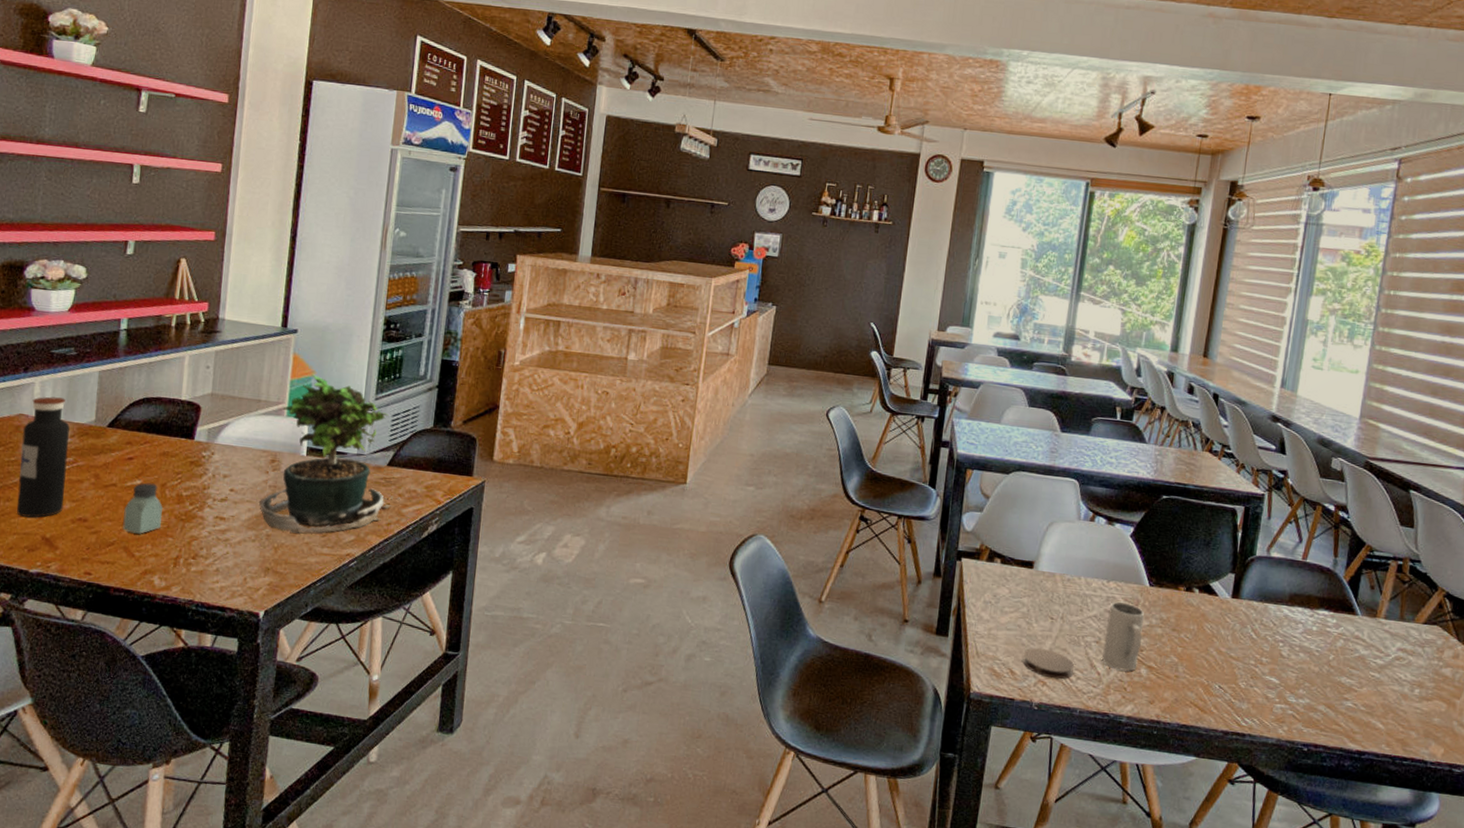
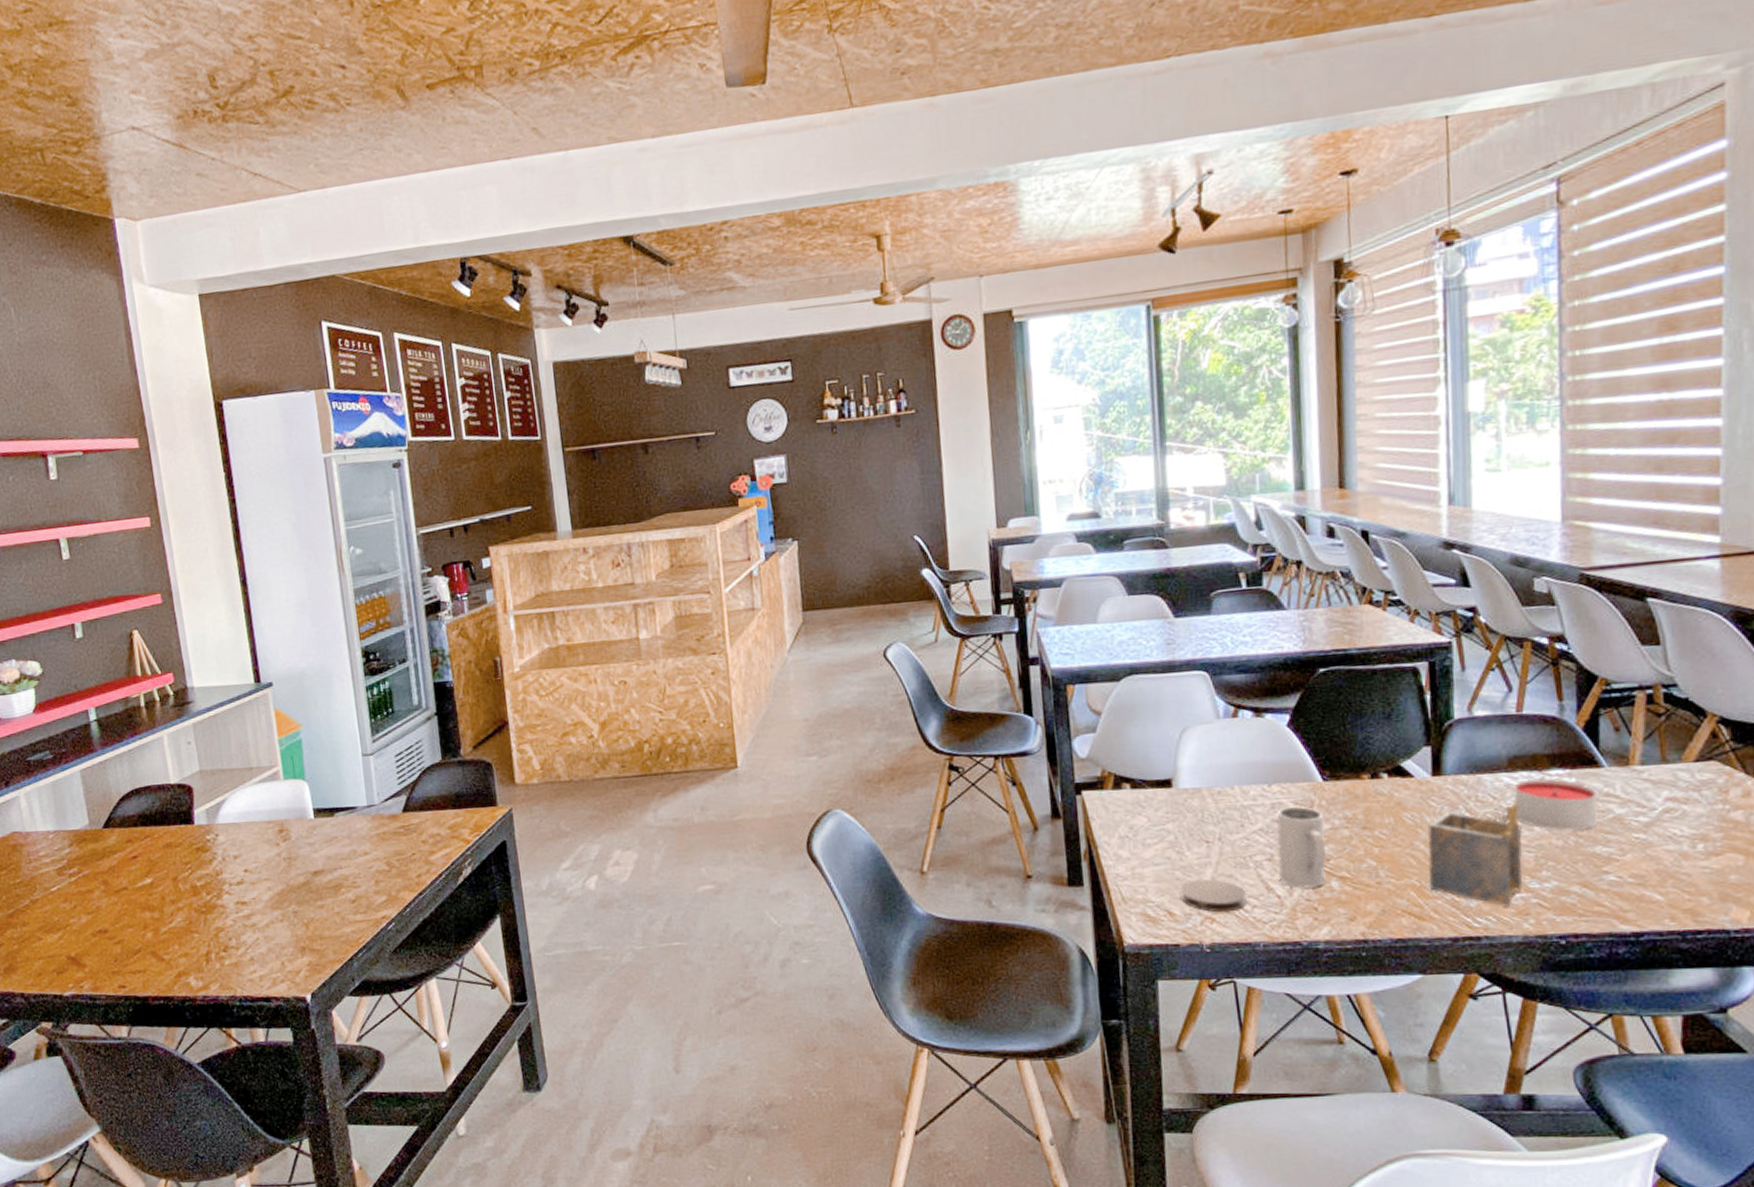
water bottle: present [16,396,70,518] -> none [19,806,81,939]
saltshaker: present [122,482,164,534] -> none [141,879,183,936]
potted plant: present [259,374,401,533] -> none [277,728,426,904]
napkin holder: none [1214,629,1292,714] -> present [1427,800,1524,907]
candle: none [1288,614,1349,663] -> present [1514,779,1598,832]

